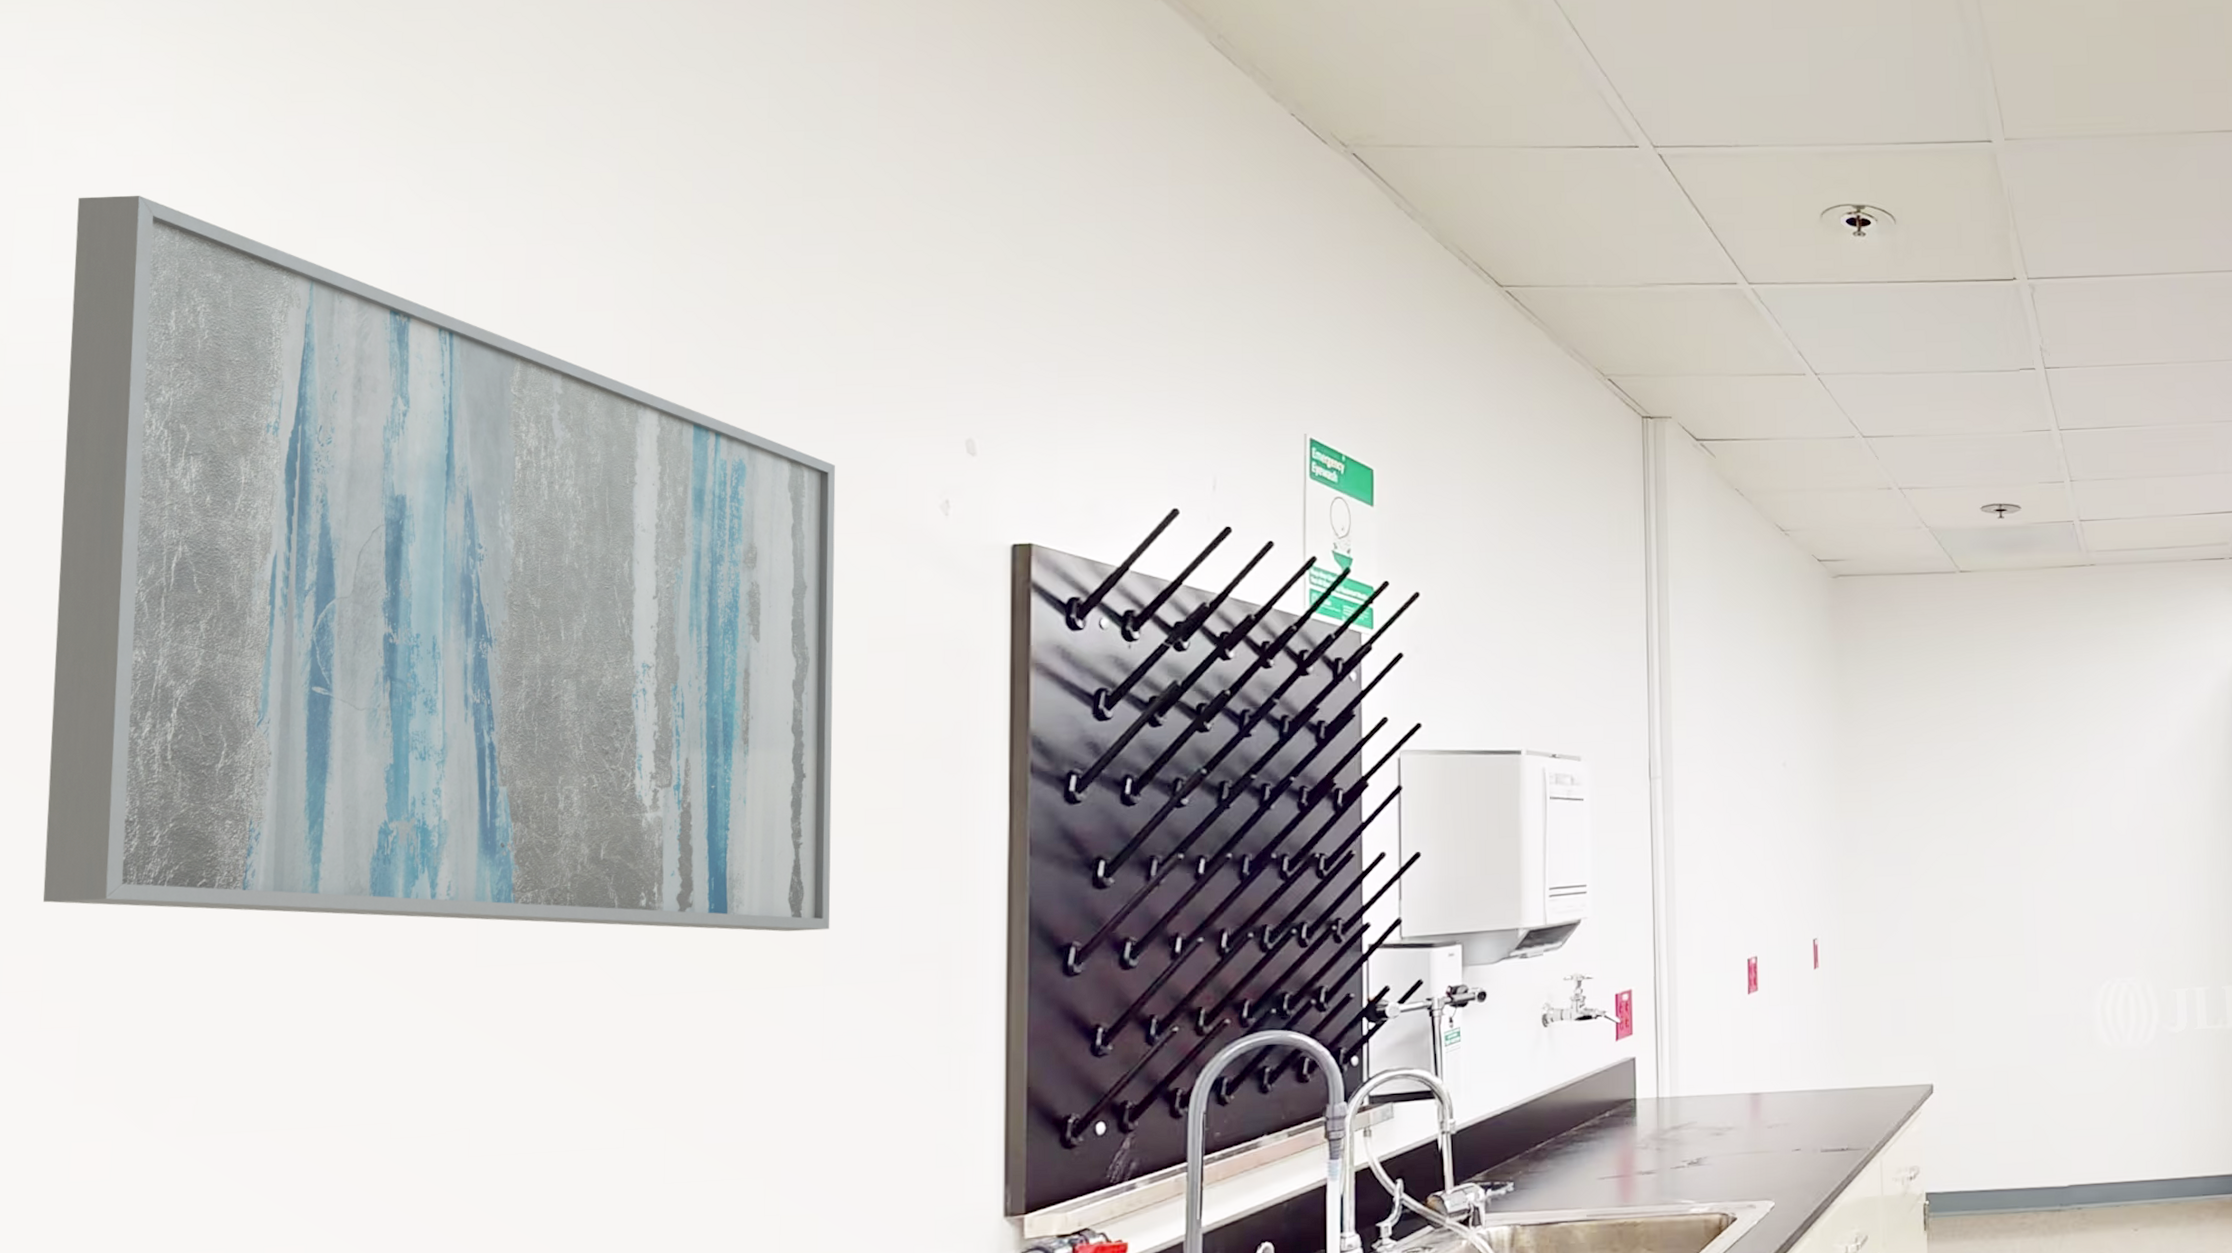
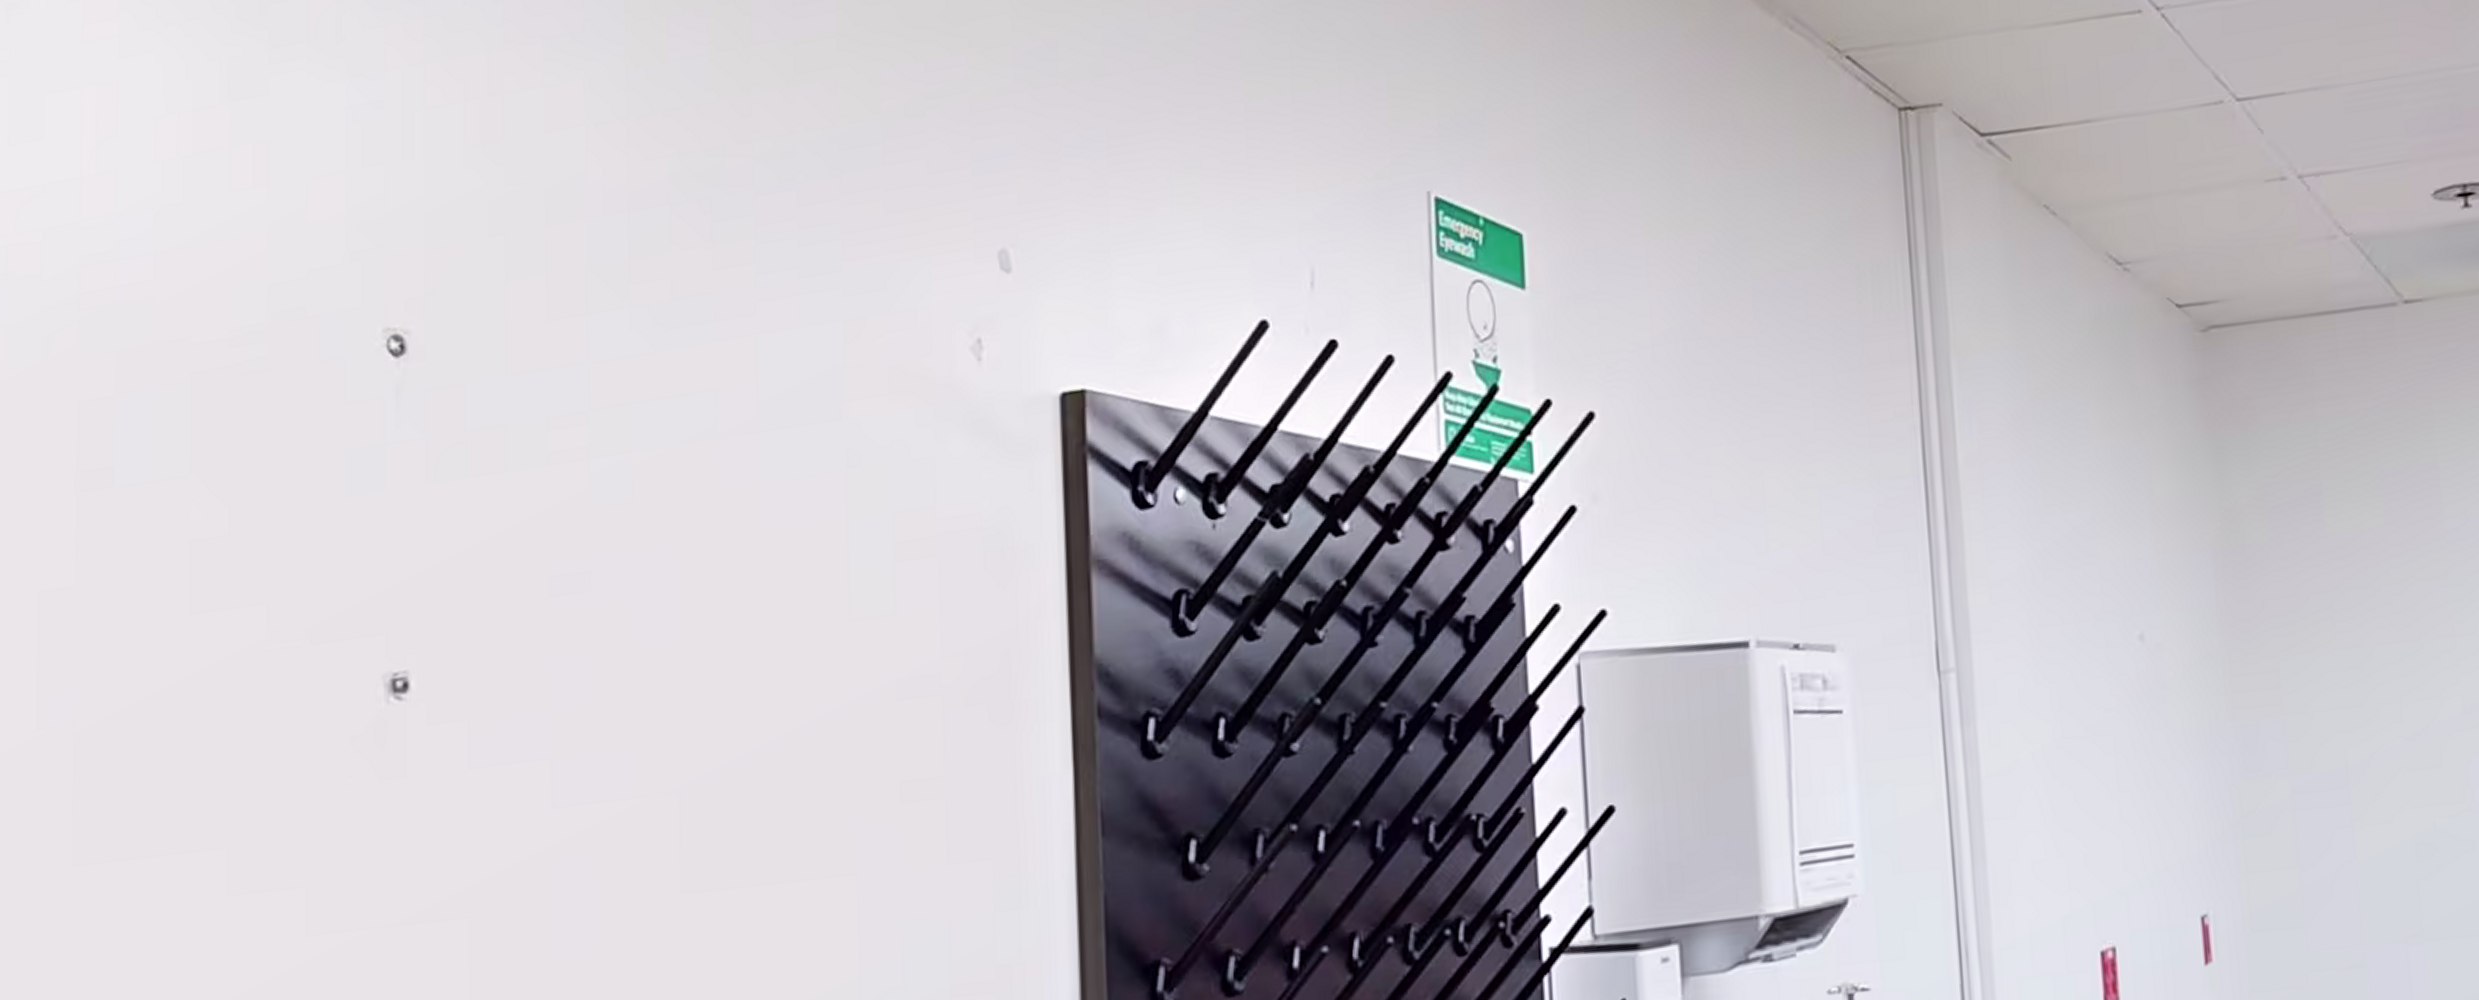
wall art: present [42,195,836,932] -> none [28,47,865,958]

